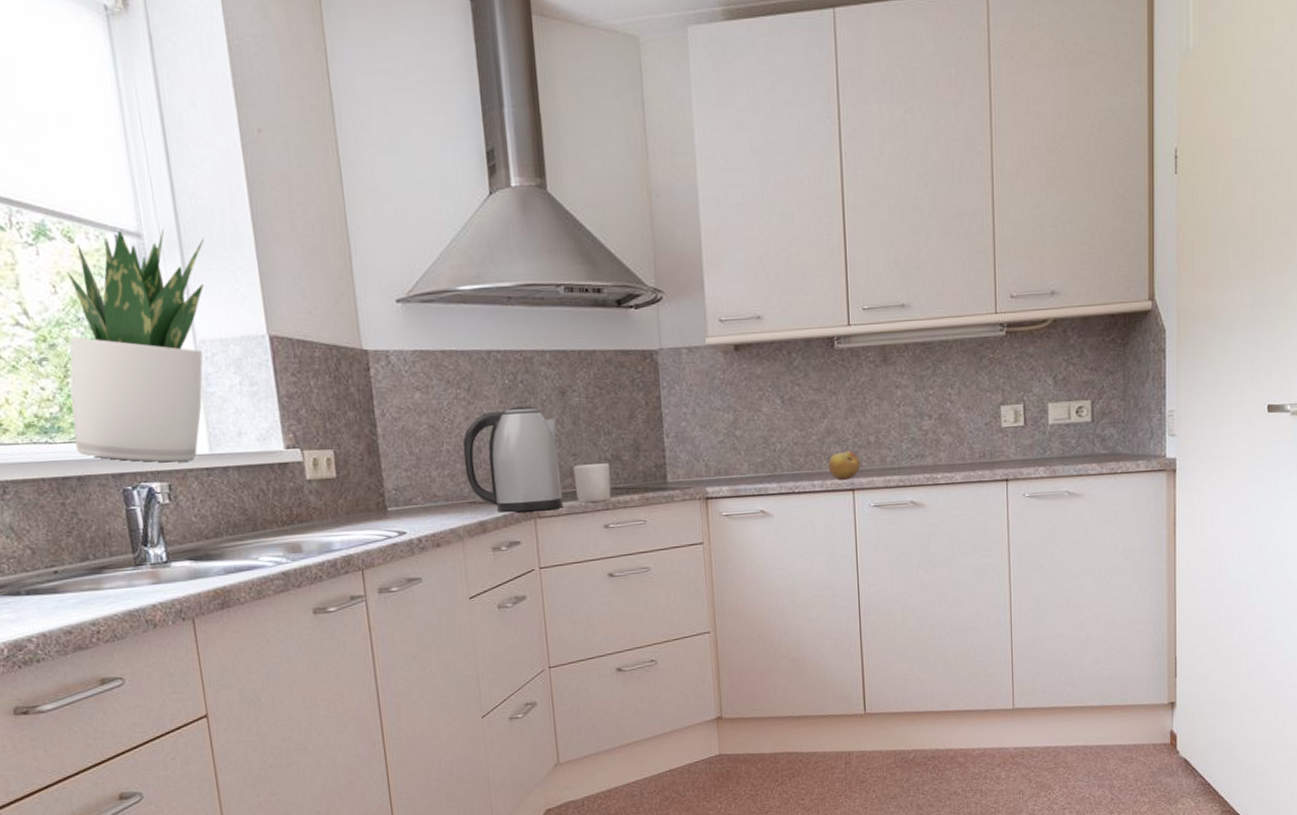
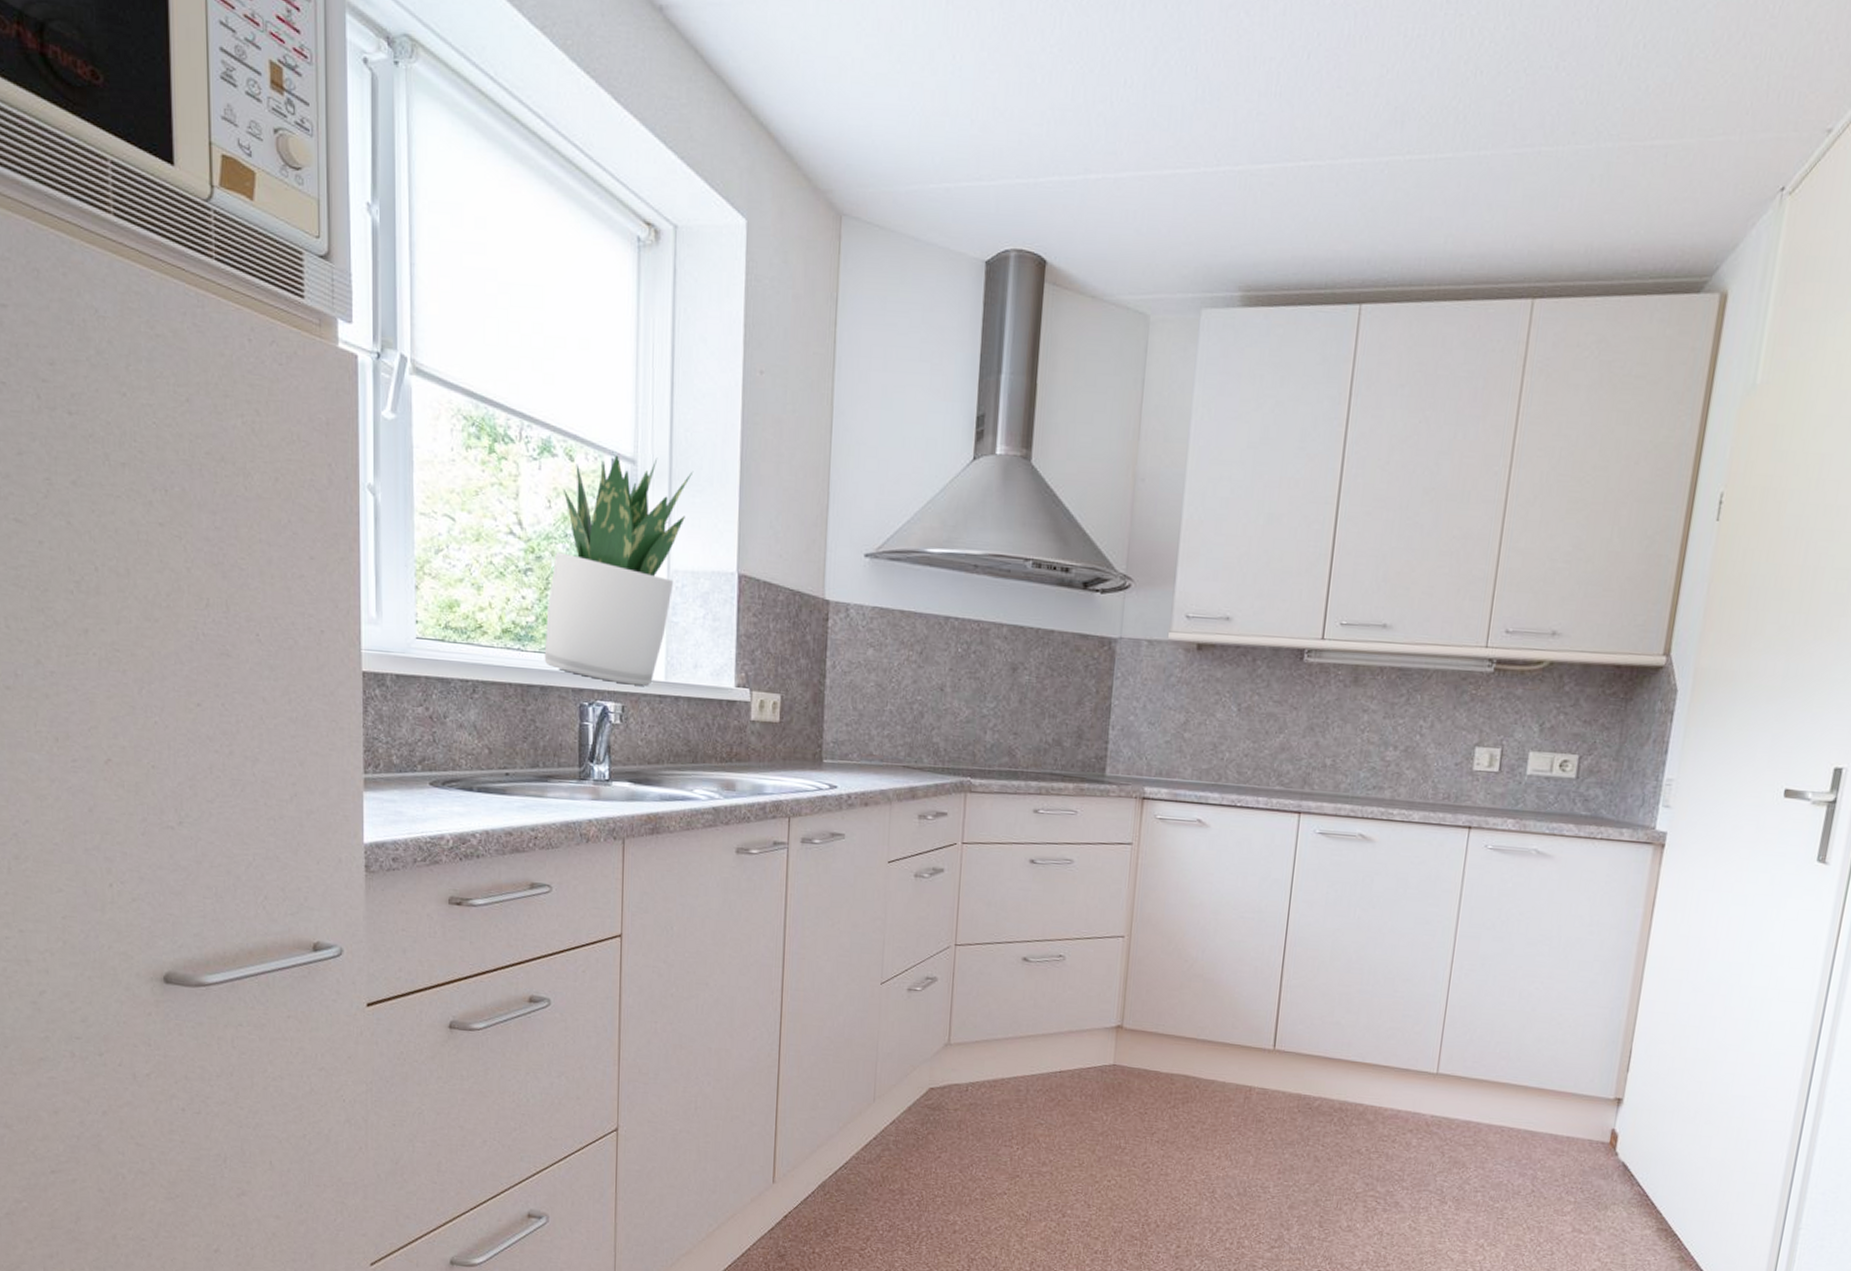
kettle: present [462,405,564,514] -> none [904,675,1004,786]
mug: present [573,463,611,503] -> none [1010,744,1050,785]
fruit: present [828,452,861,481] -> none [1276,771,1313,802]

